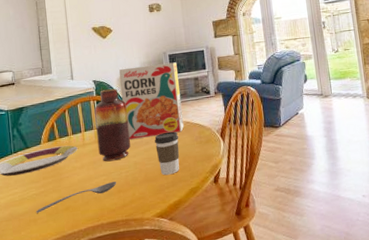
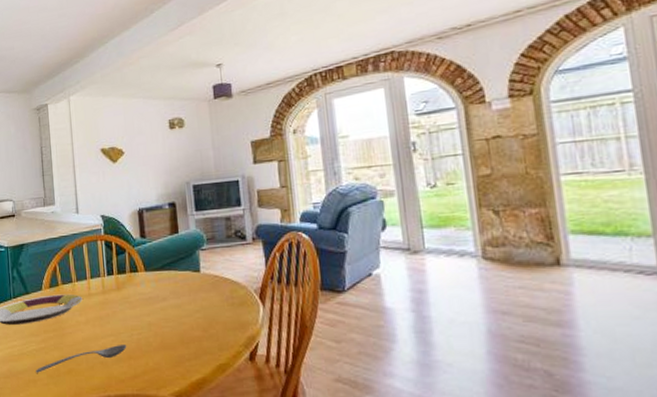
vase: present [94,88,131,162] -> none [102,226,144,319]
cereal box: present [119,62,184,140] -> none [132,195,212,293]
coffee cup: present [154,131,180,176] -> none [173,286,205,344]

